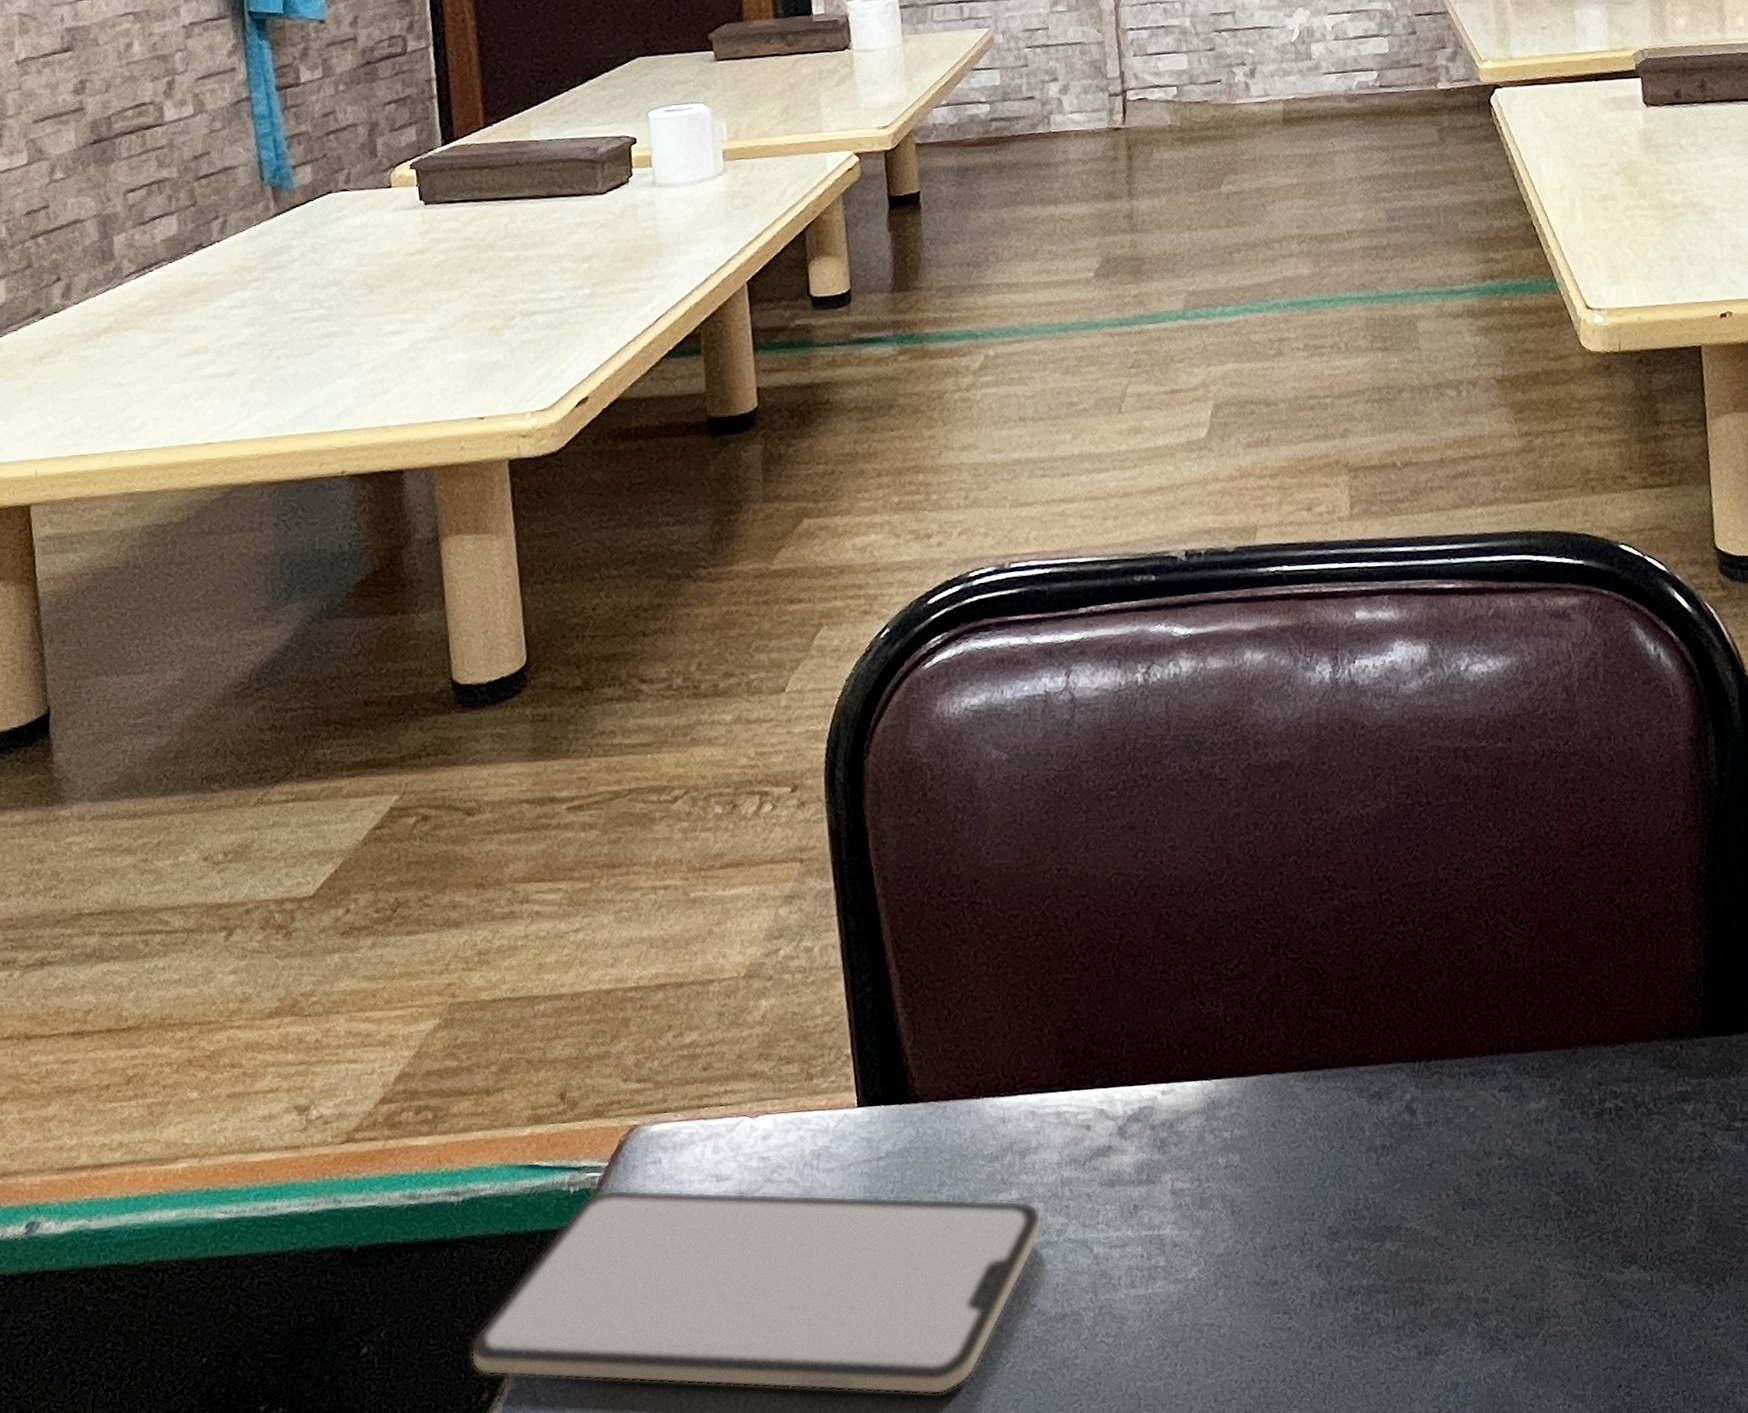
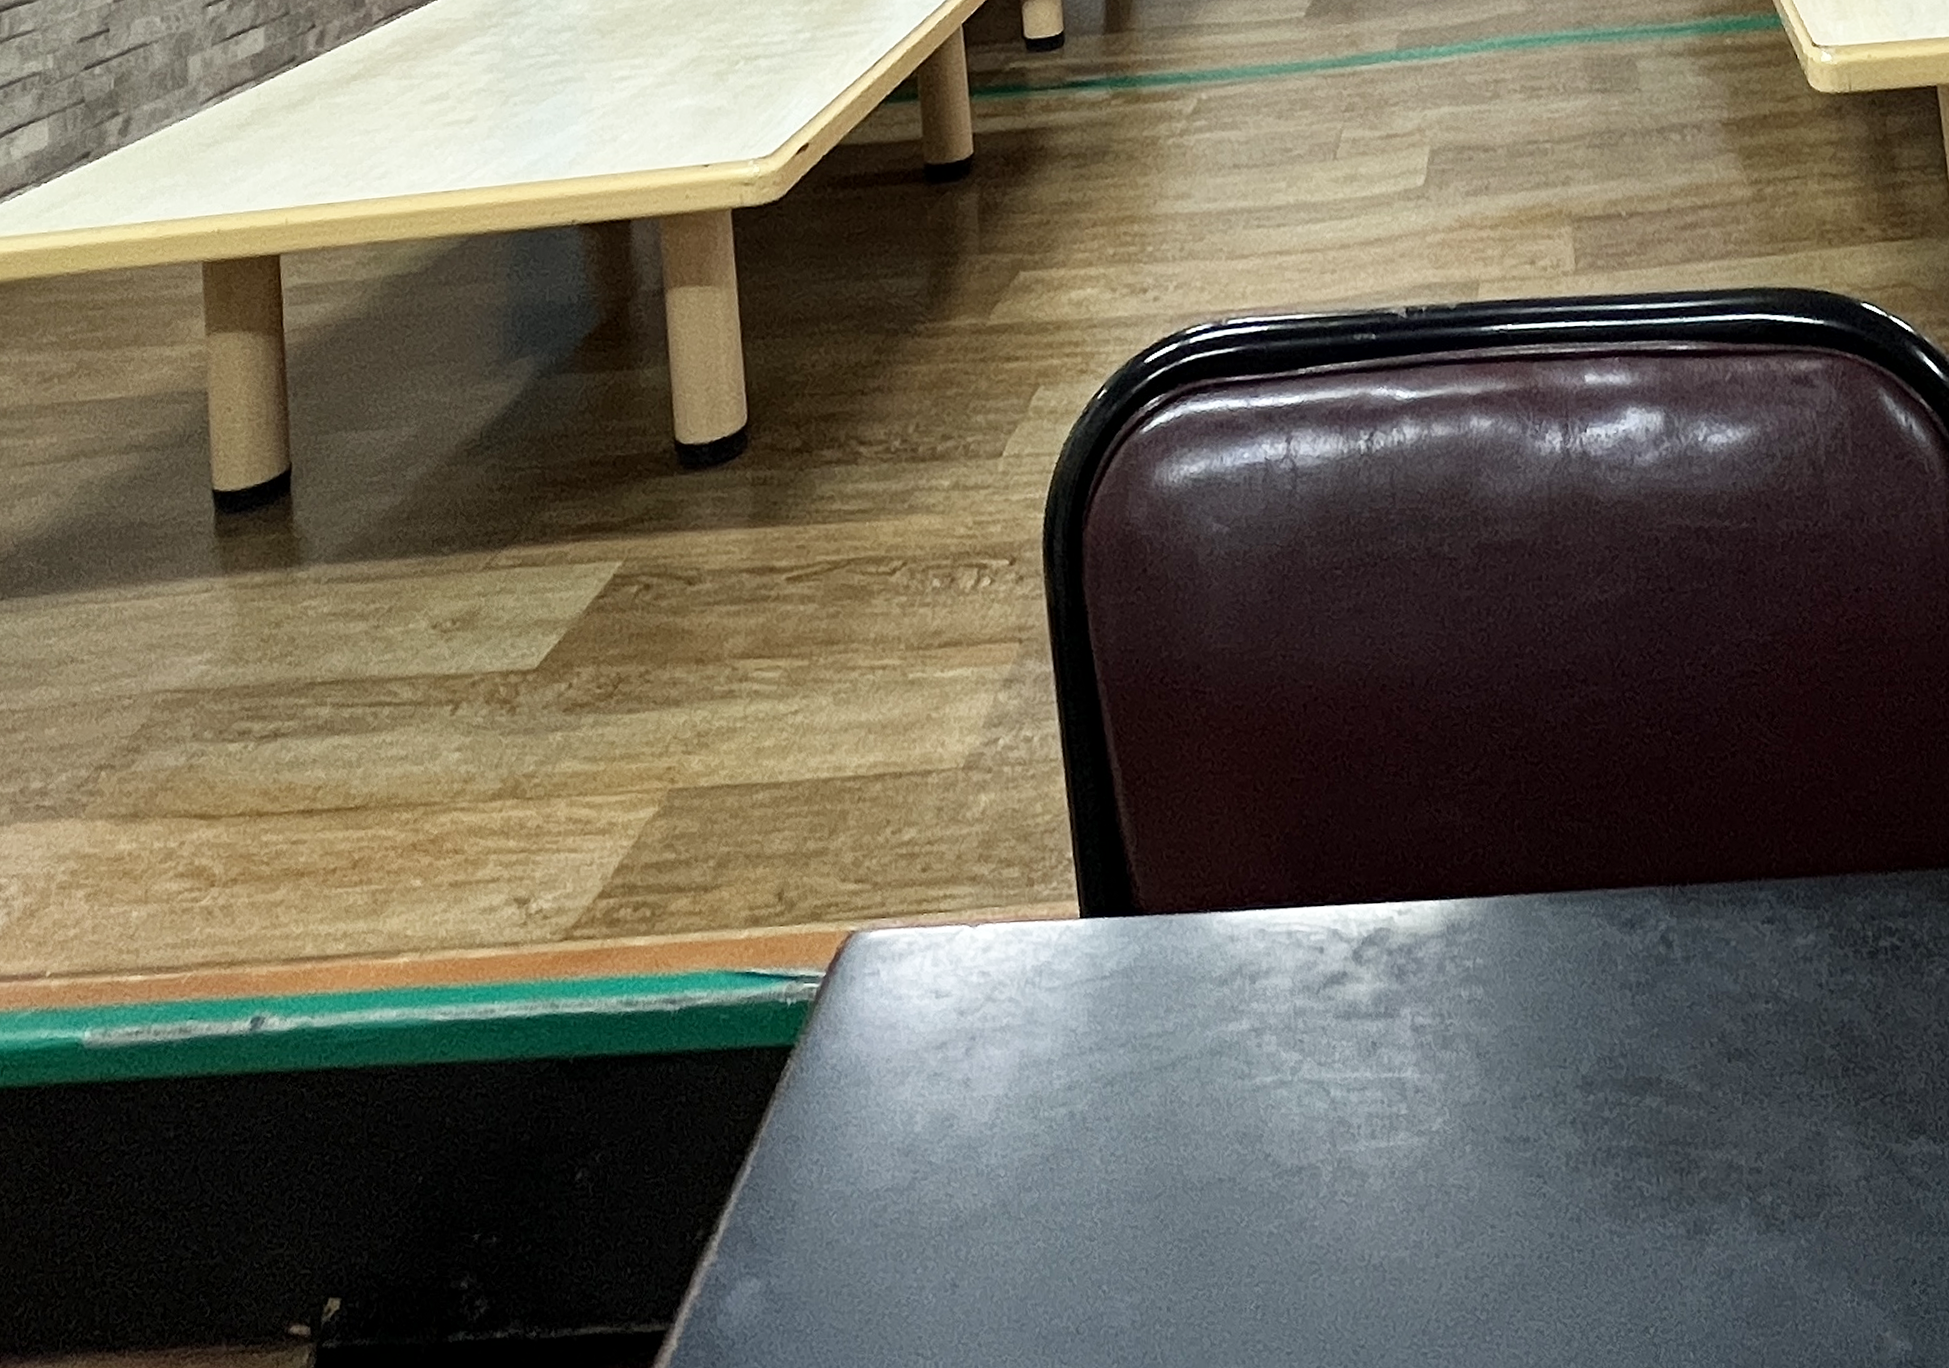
smartphone: present [470,1189,1042,1395] -> none [685,1003,1275,1256]

